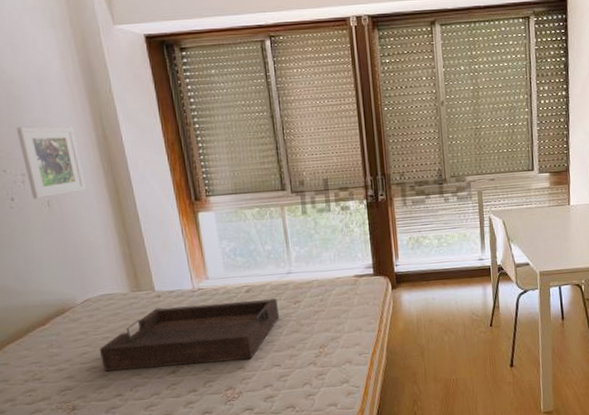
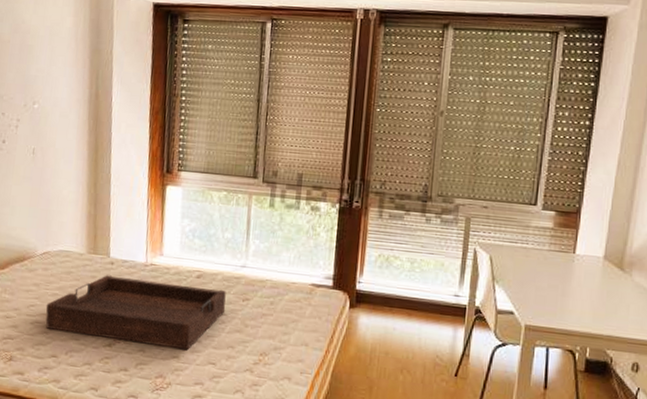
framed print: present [16,126,86,199] -> none [21,74,71,146]

